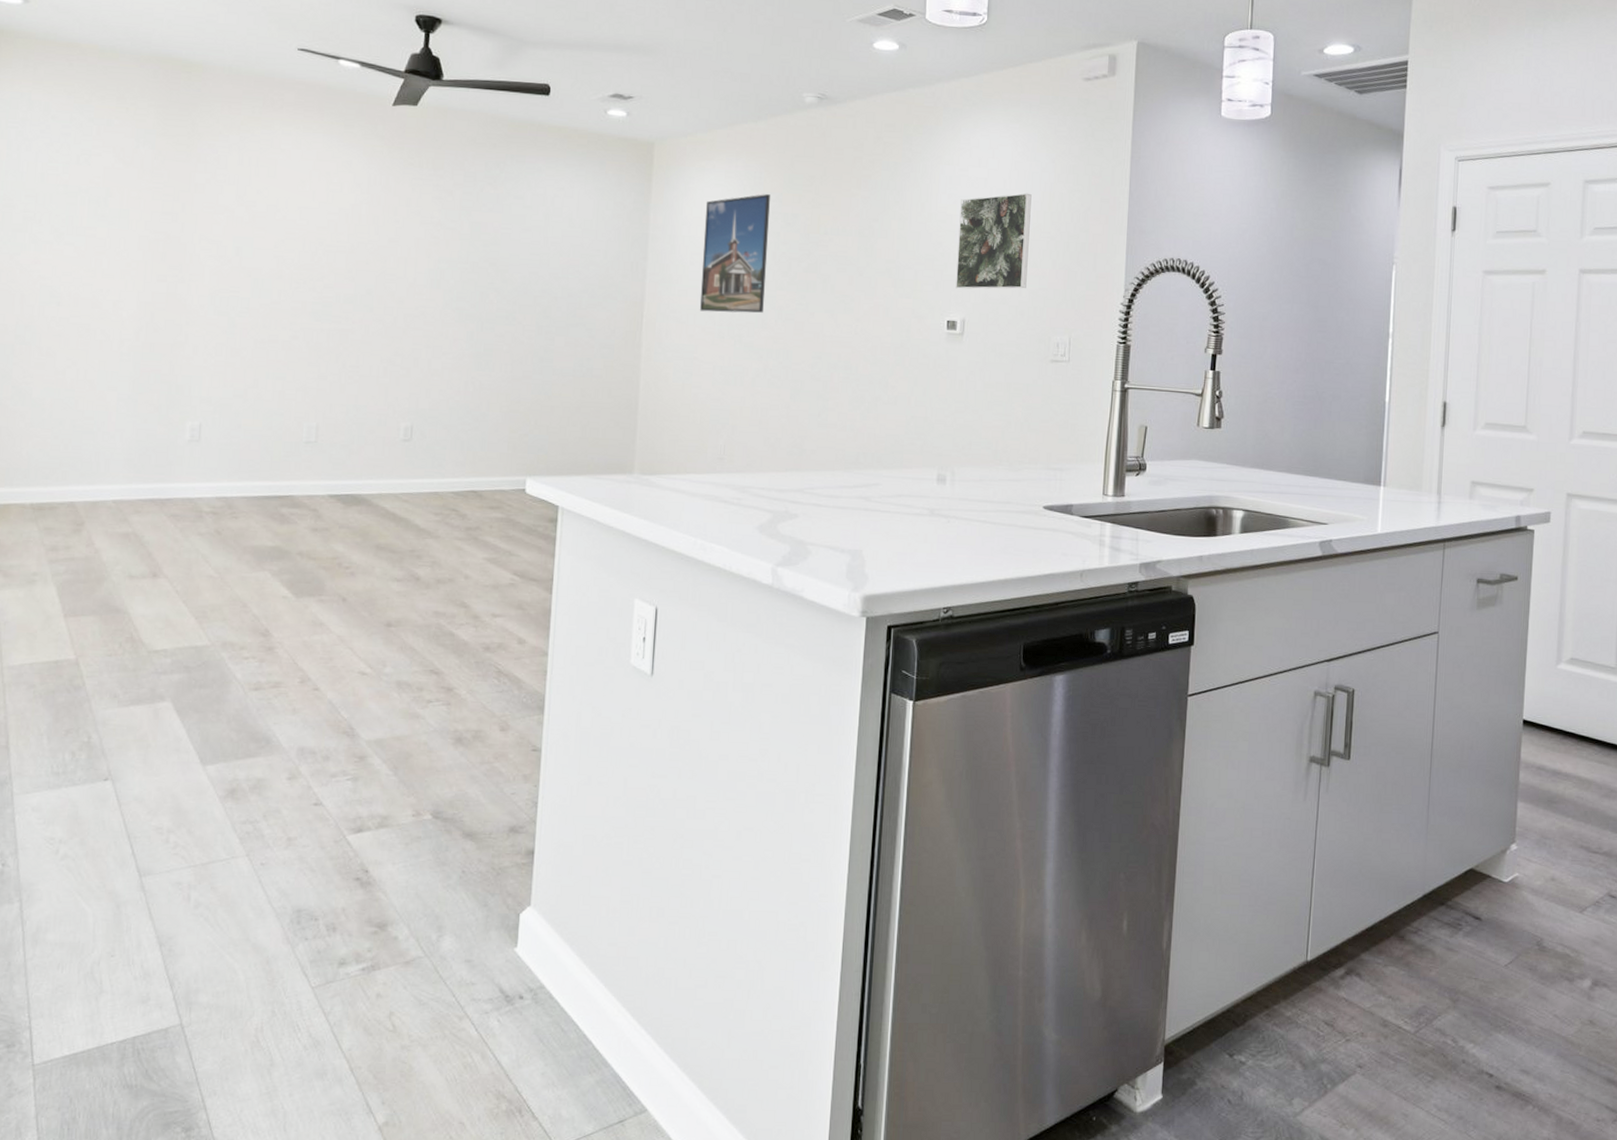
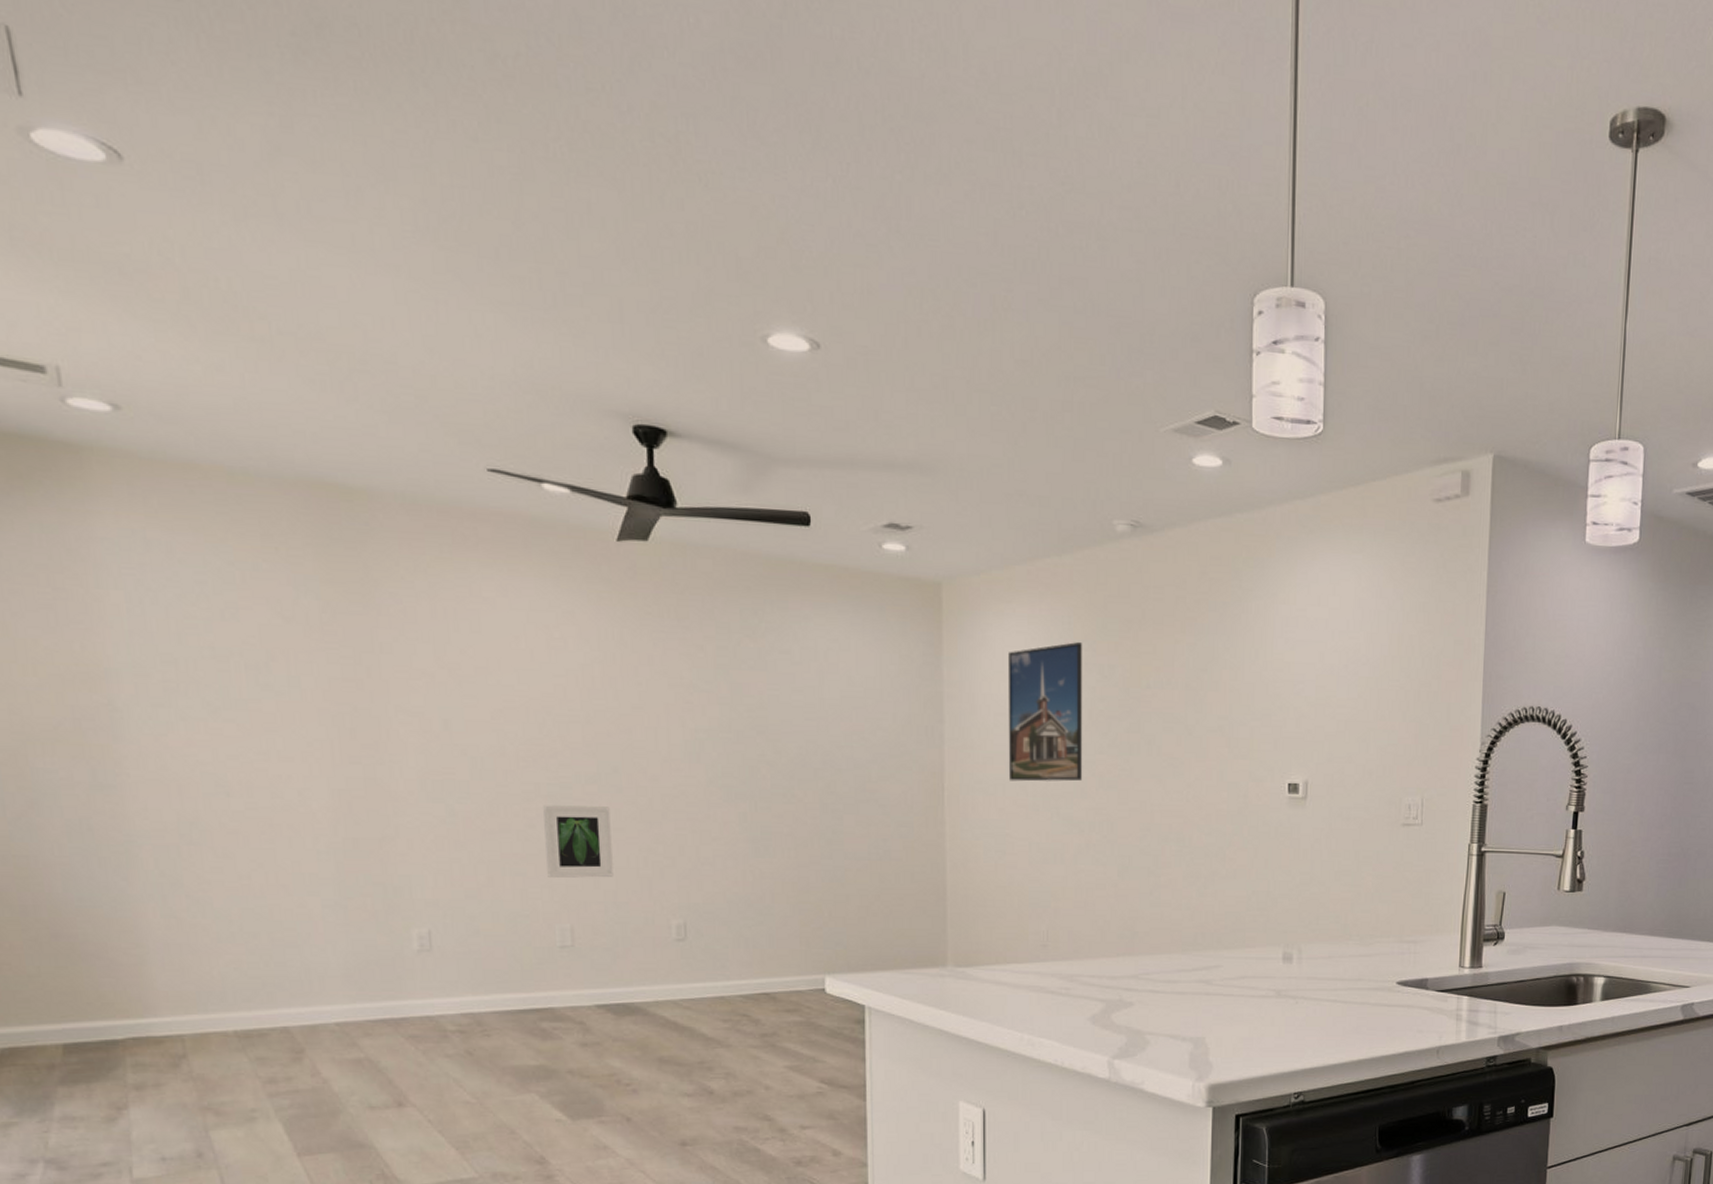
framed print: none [303,320,361,384] -> present [543,805,613,879]
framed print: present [956,193,1032,289] -> none [1296,635,1378,747]

